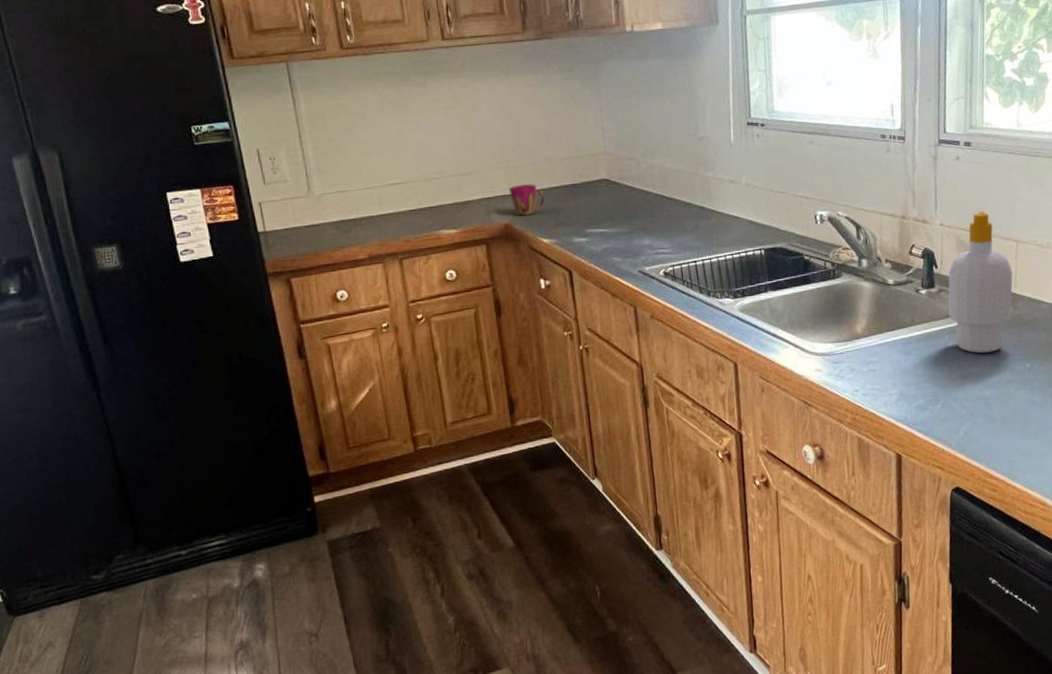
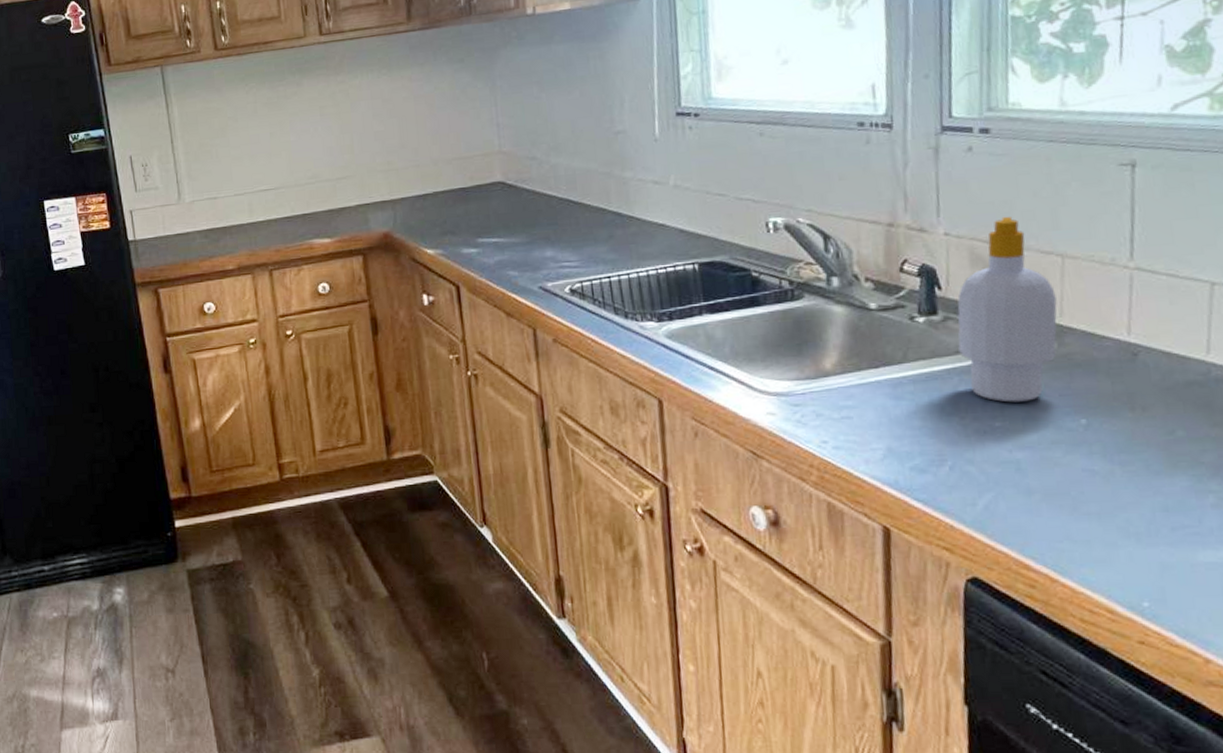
cup: present [508,184,545,216] -> none [389,188,430,224]

